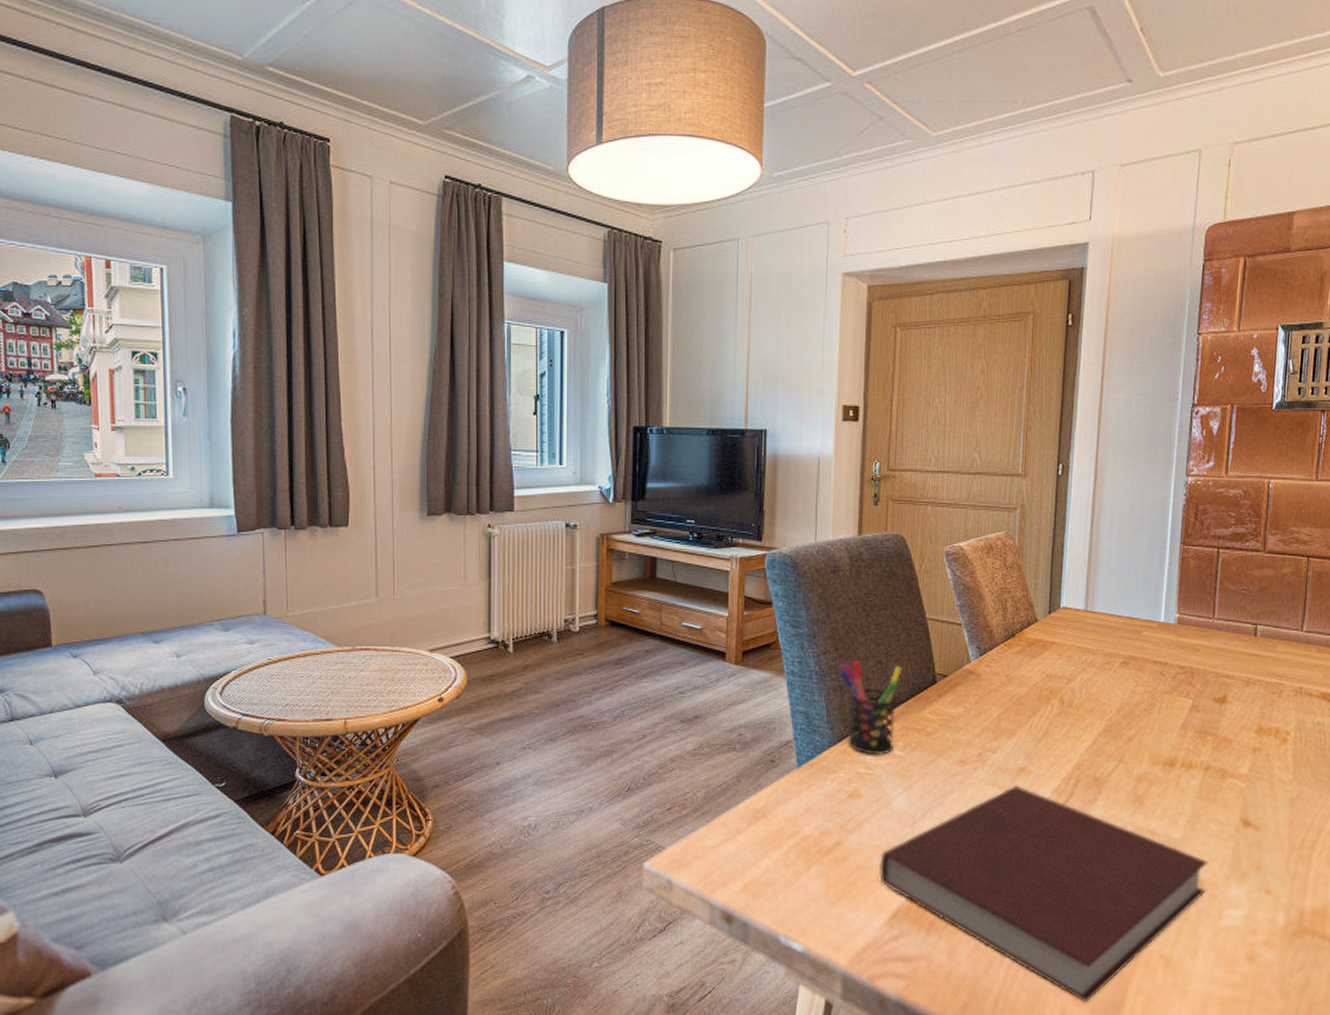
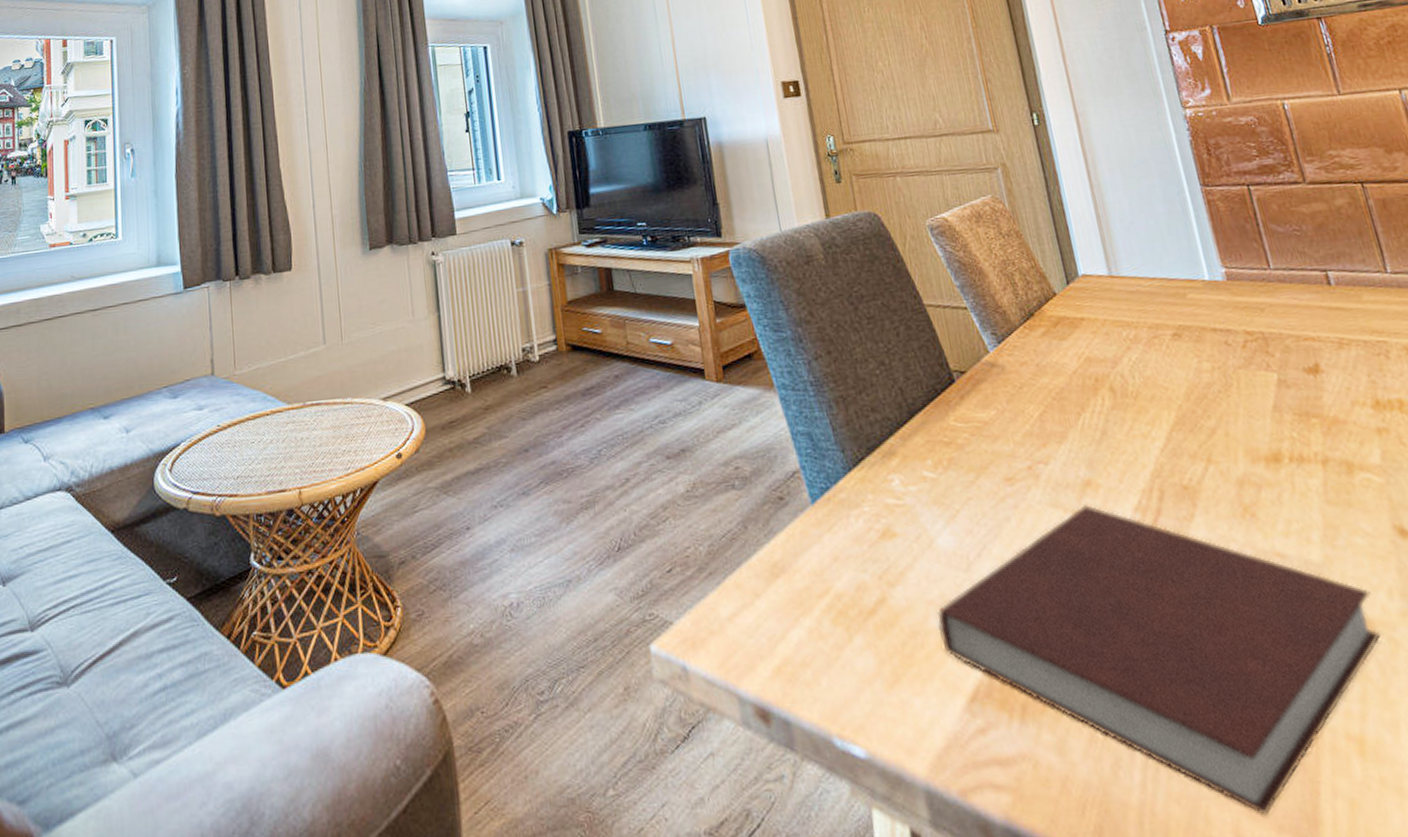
pen holder: present [839,660,902,755] -> none [836,363,922,480]

